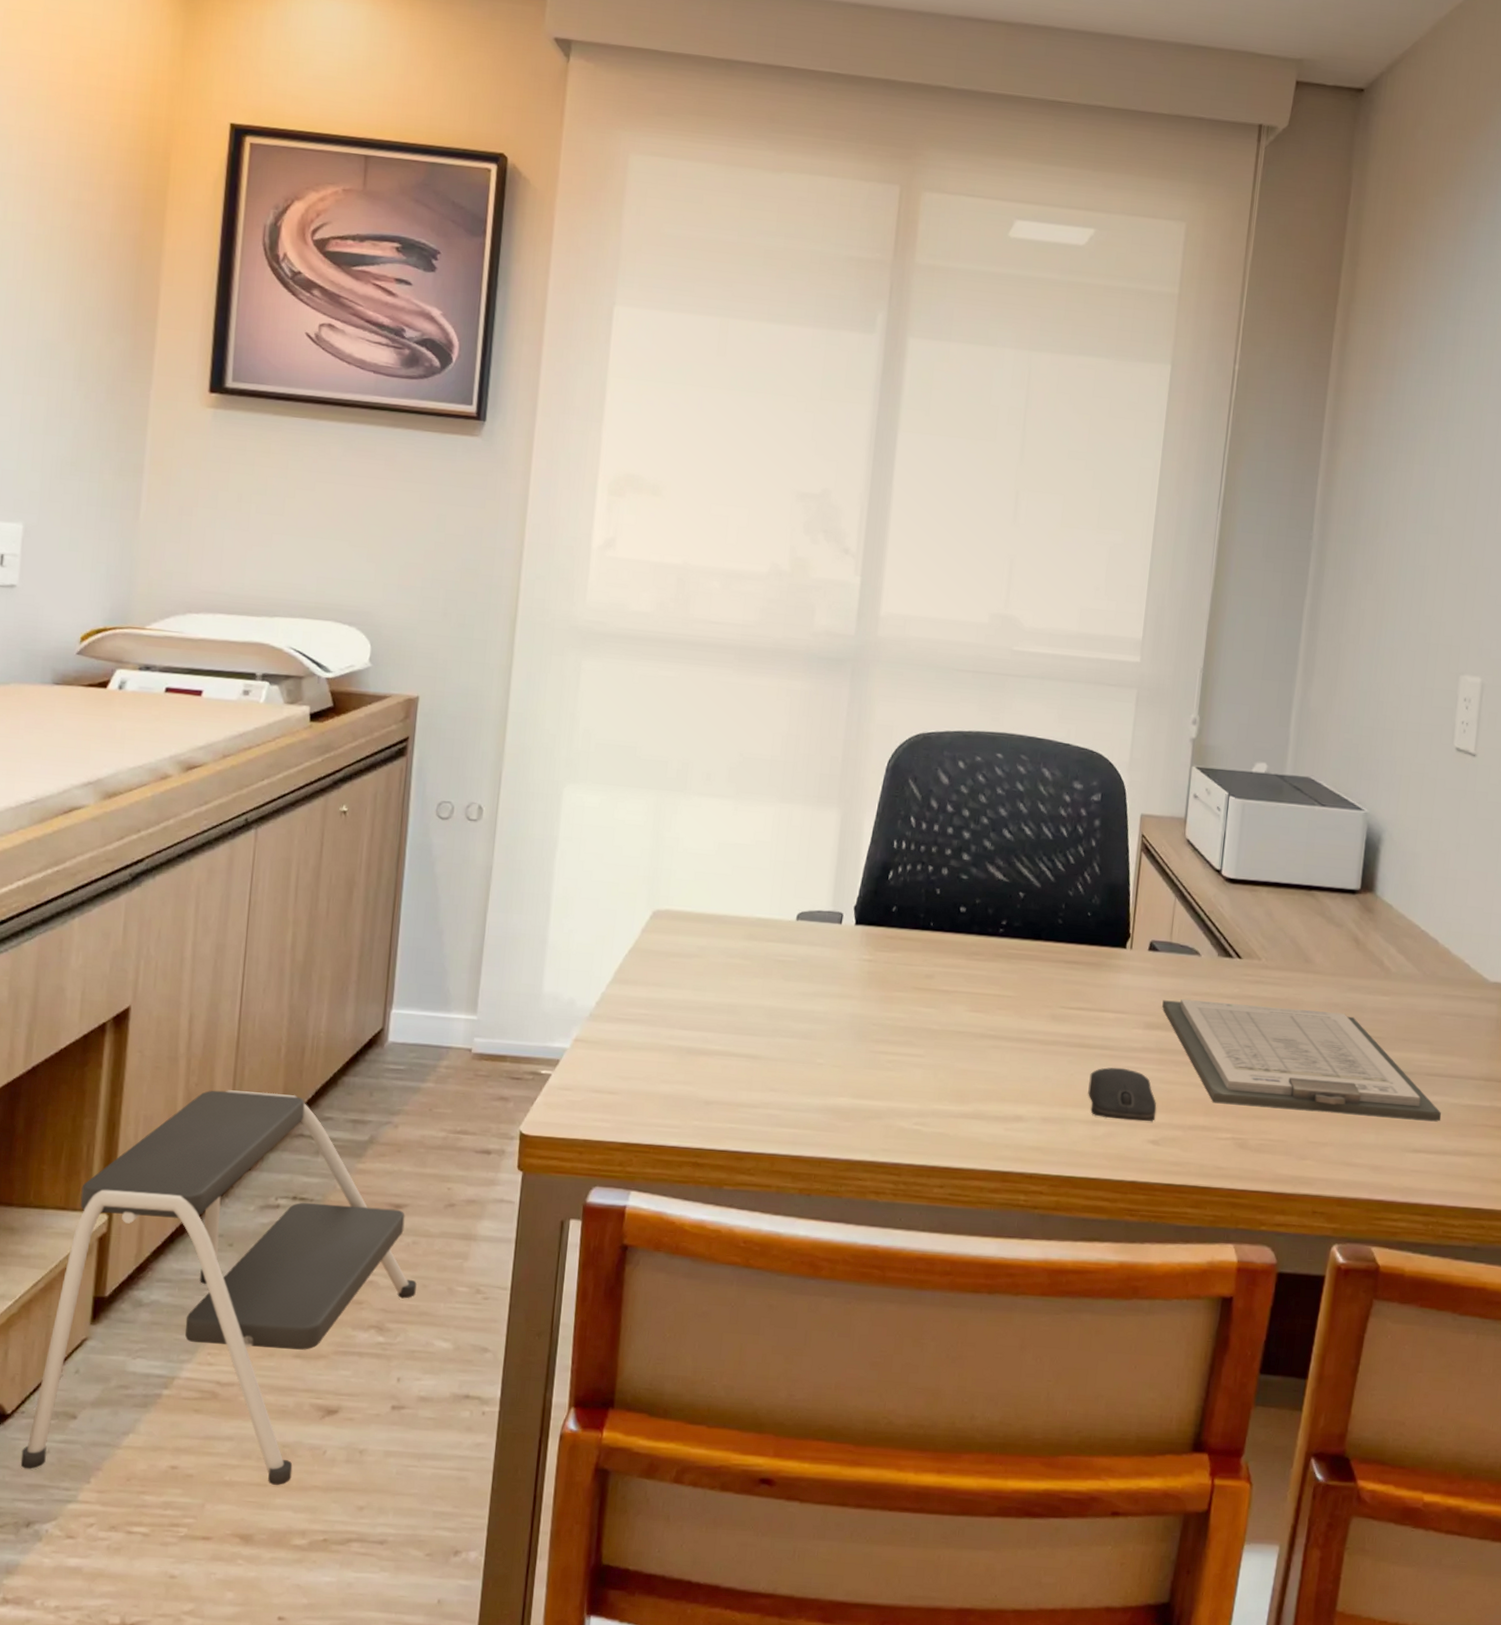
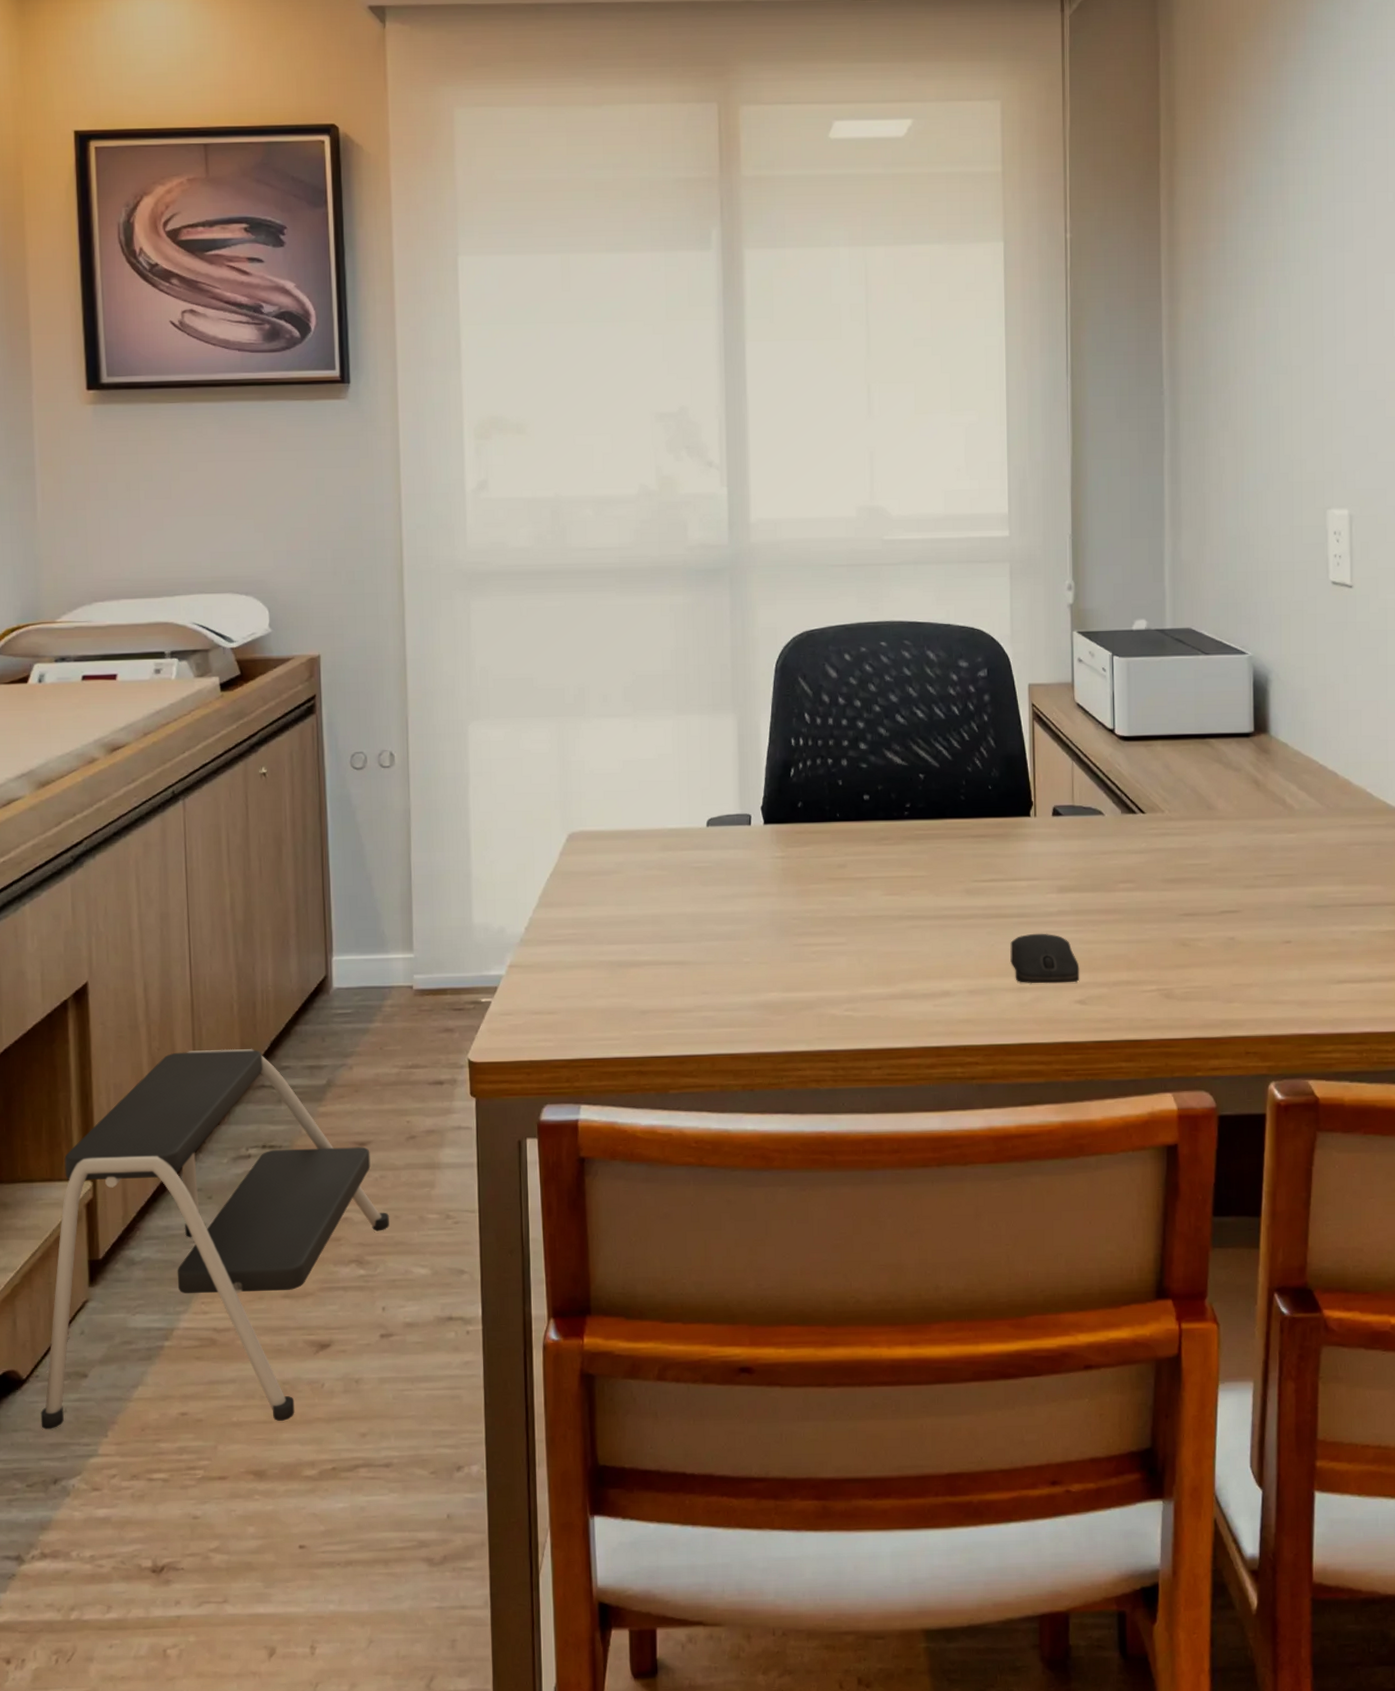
clipboard: present [1162,999,1441,1121] -> none [1072,855,1361,956]

